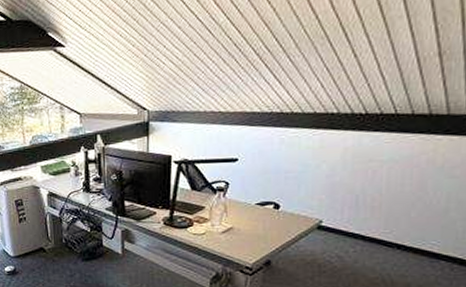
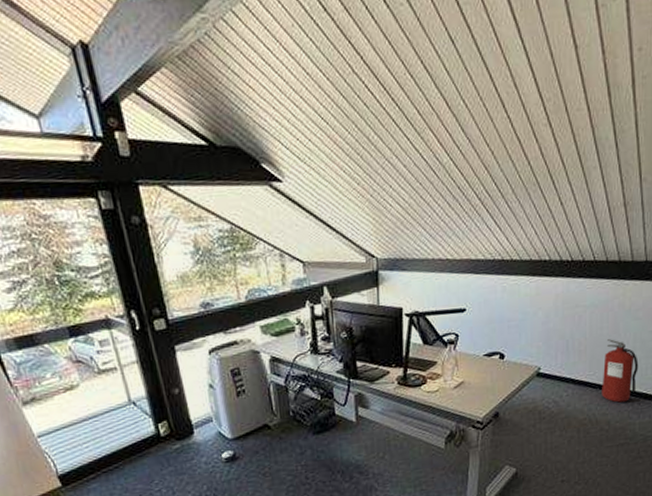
fire extinguisher: none [400,197,453,265] -> present [602,339,639,403]

